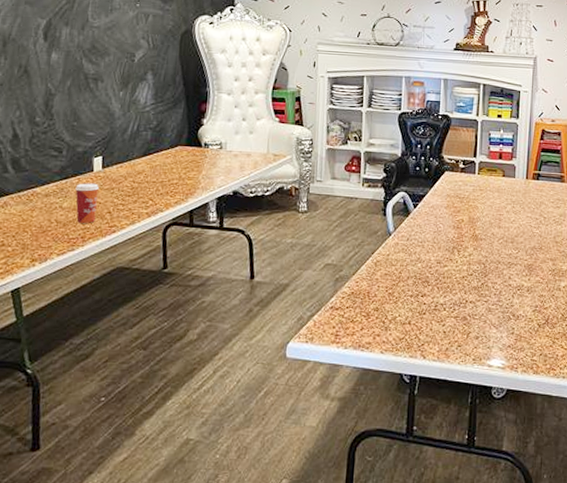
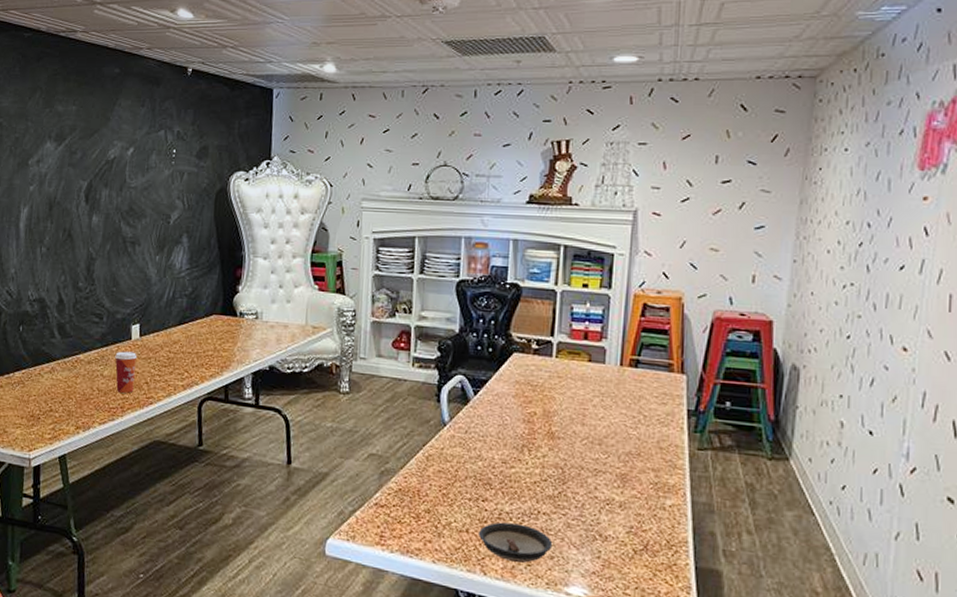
saucer: none [418,312,478,344] -> present [478,522,553,563]

